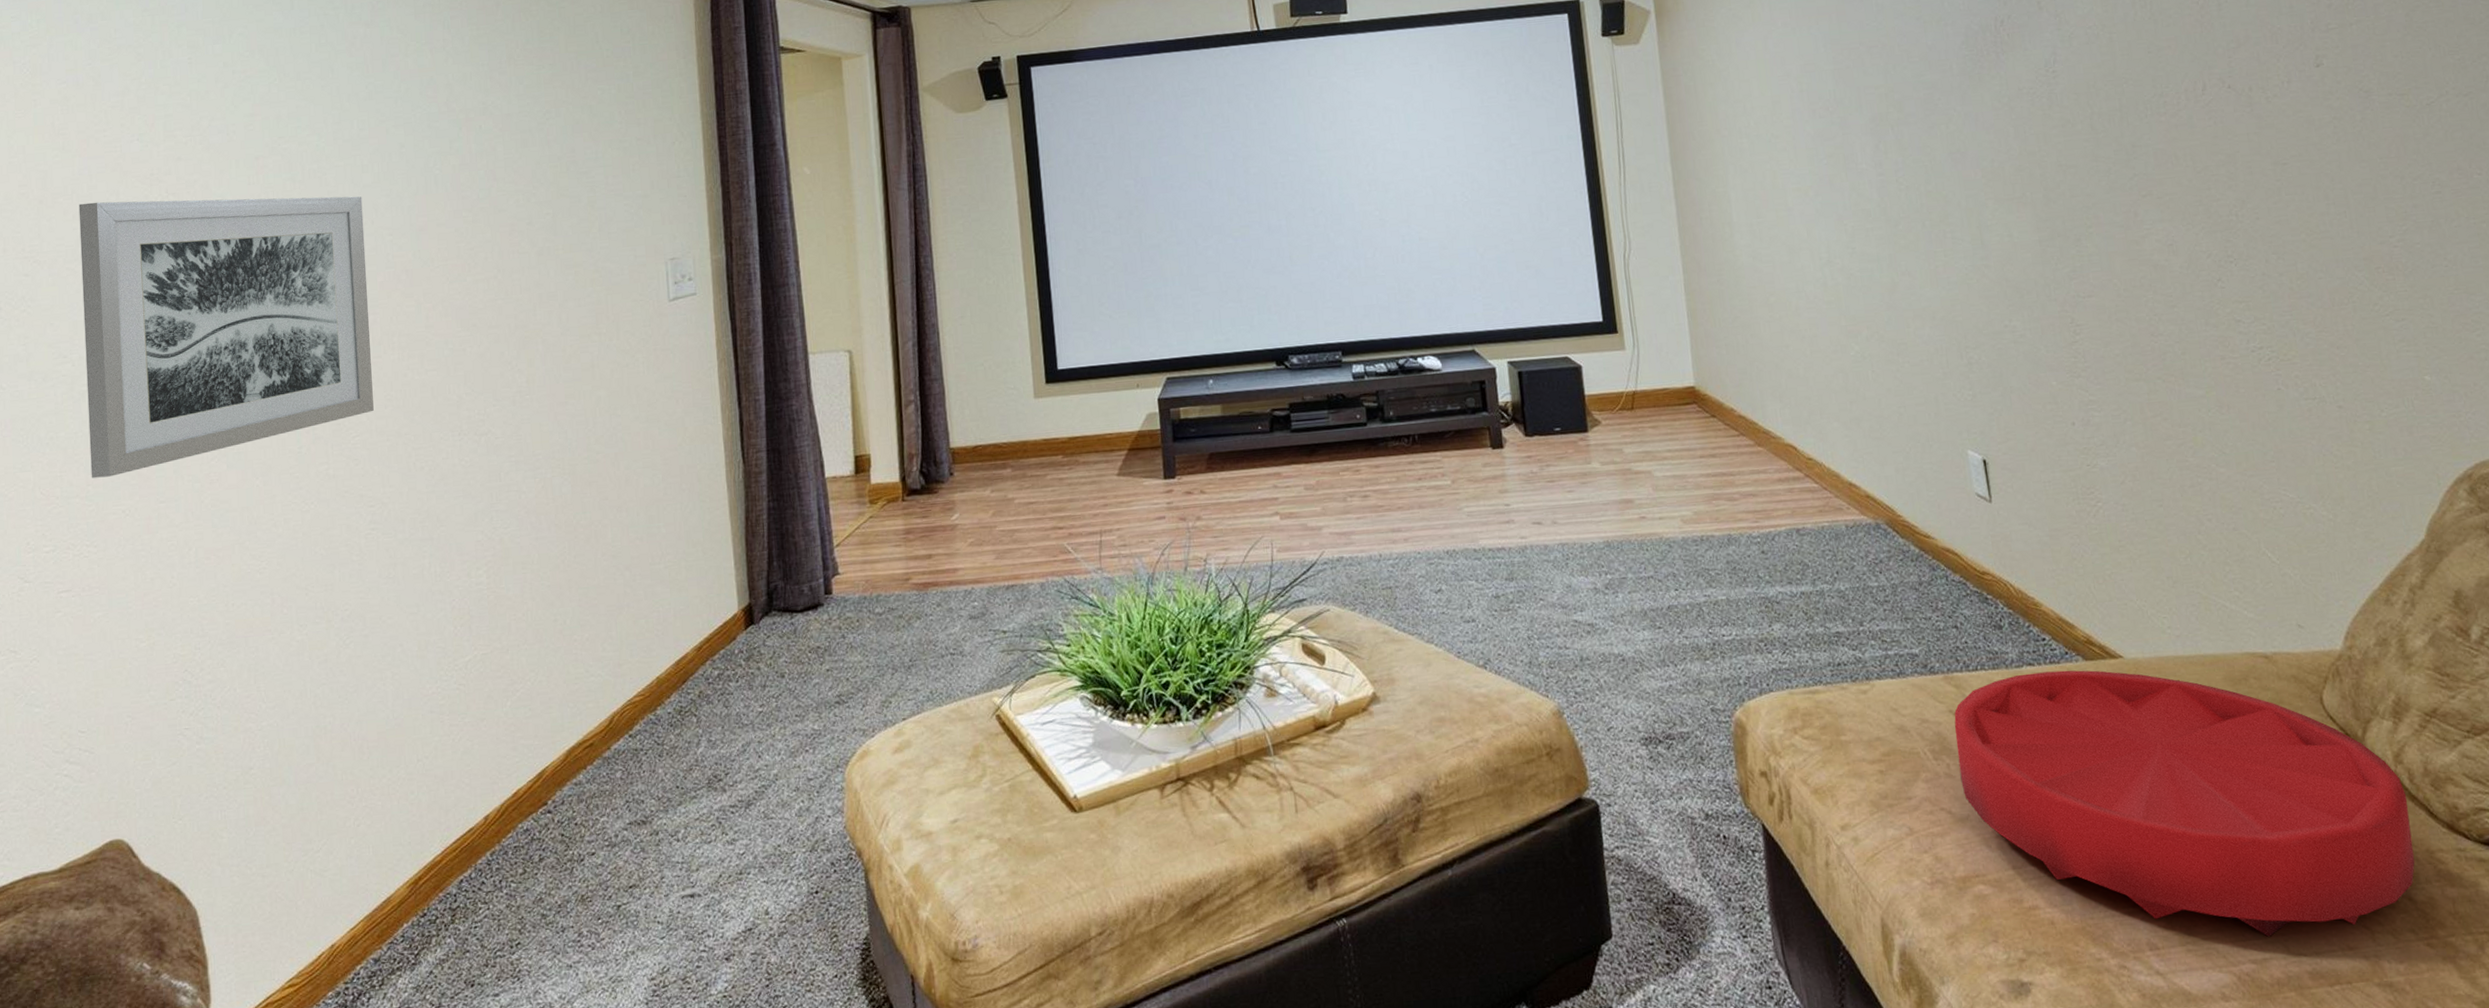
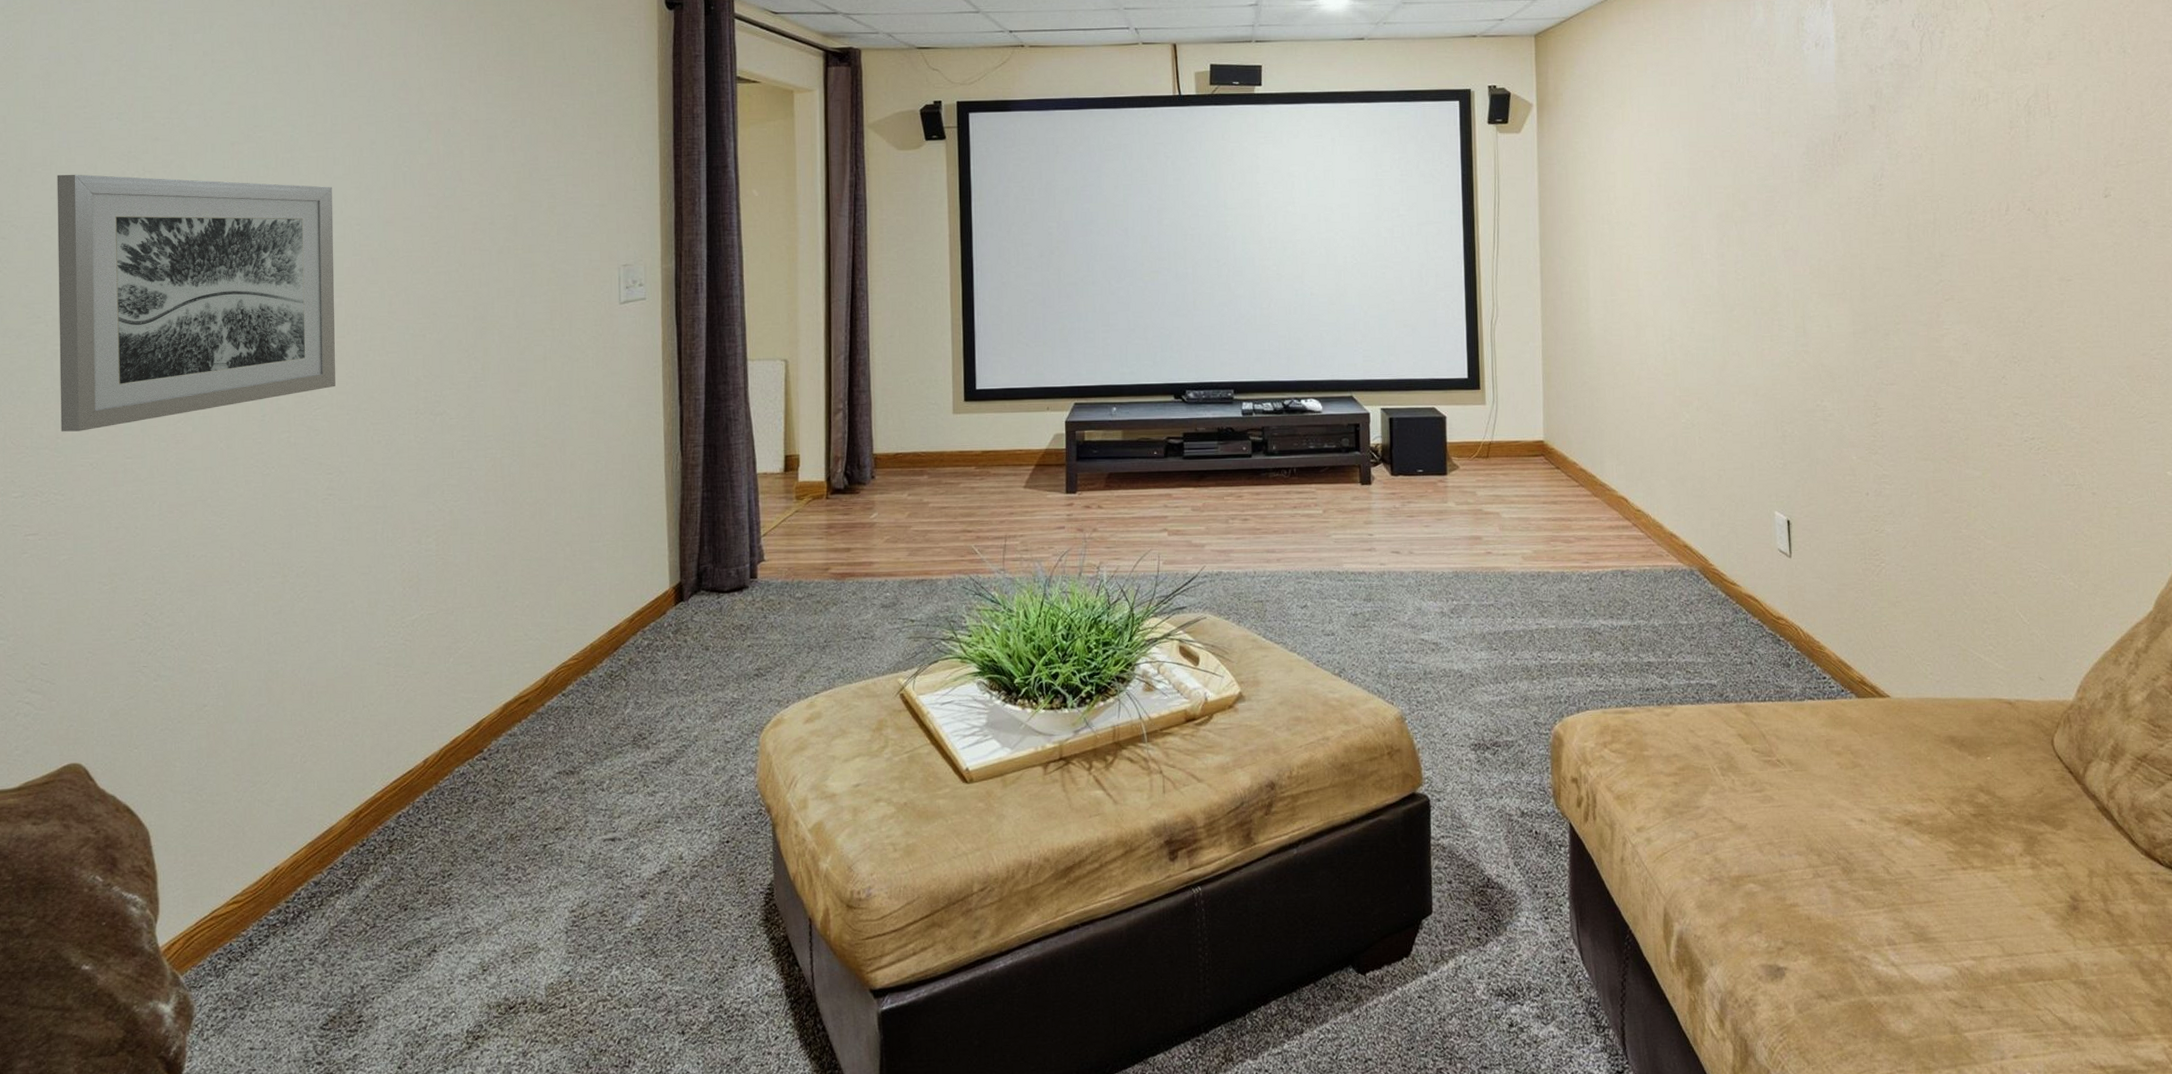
cushion: present [1954,670,2415,937] -> none [1741,705,2116,938]

